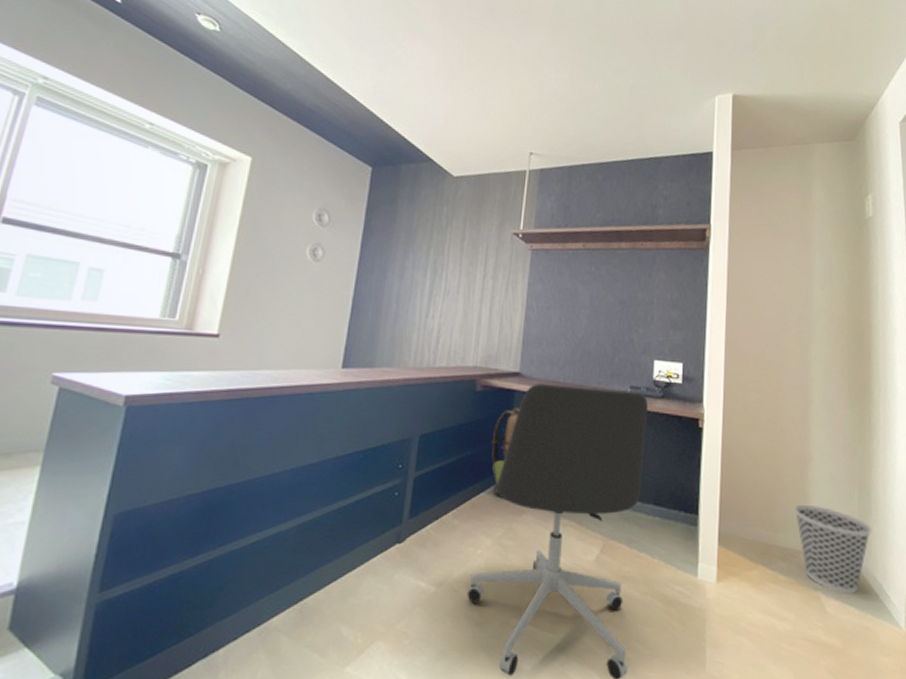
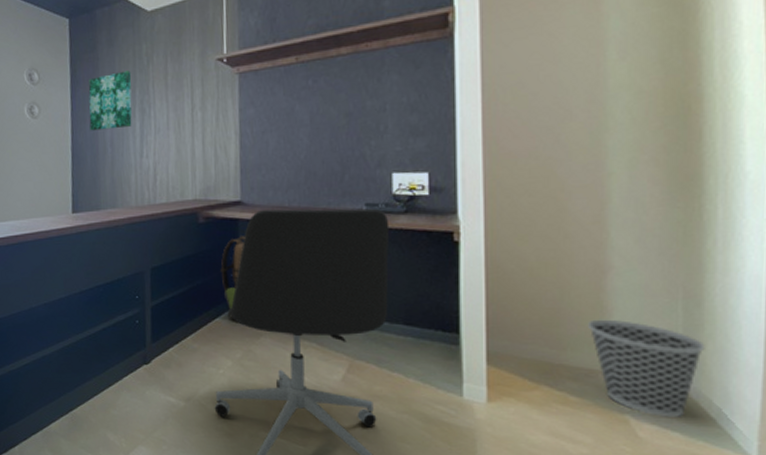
wall art: none [376,228,429,285] -> present [88,71,132,131]

